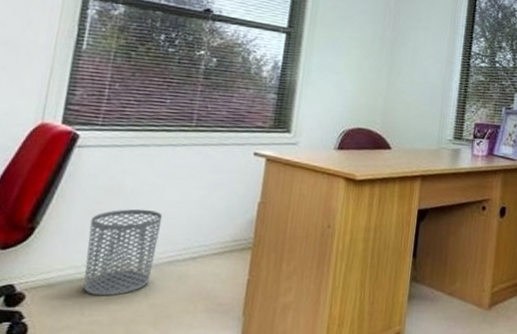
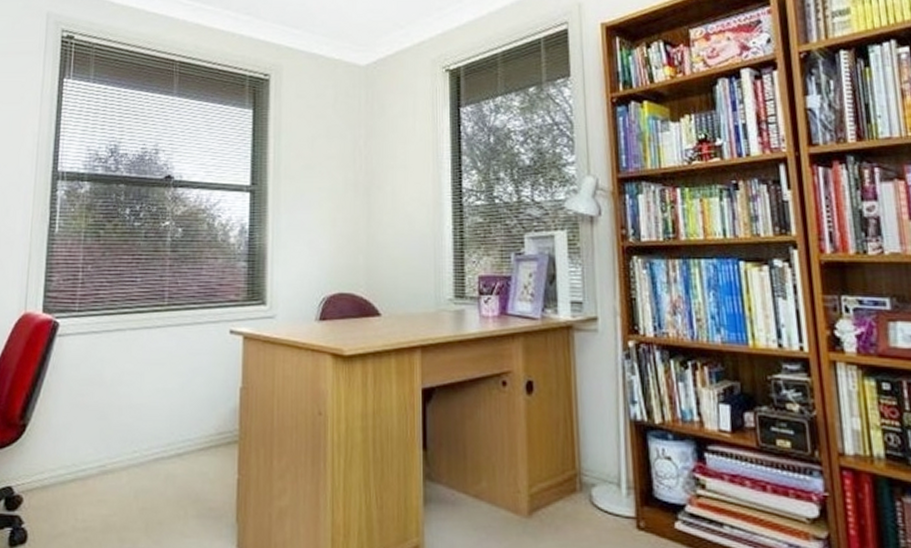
waste bin: present [83,209,163,296] -> none [75,400,144,499]

